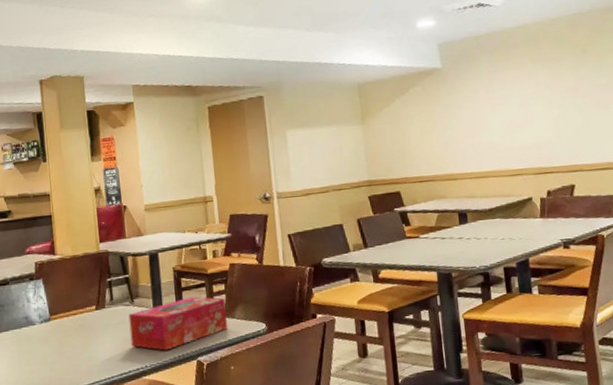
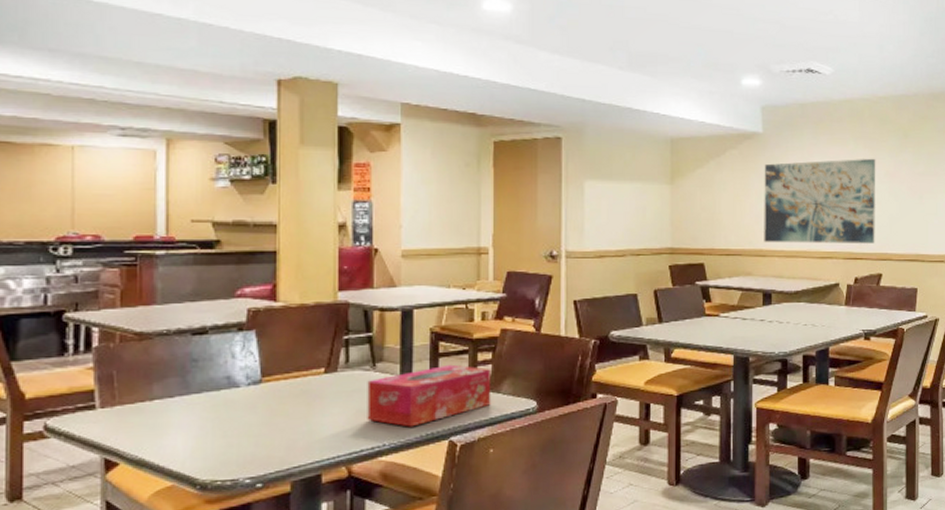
wall art: none [447,76,564,166] -> present [764,158,876,244]

